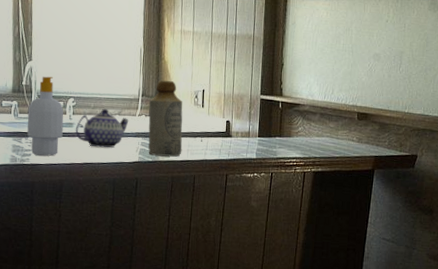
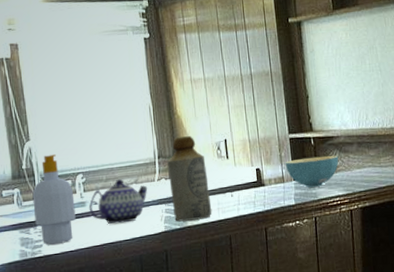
cereal bowl: none [252,118,302,146] -> present [285,155,339,188]

